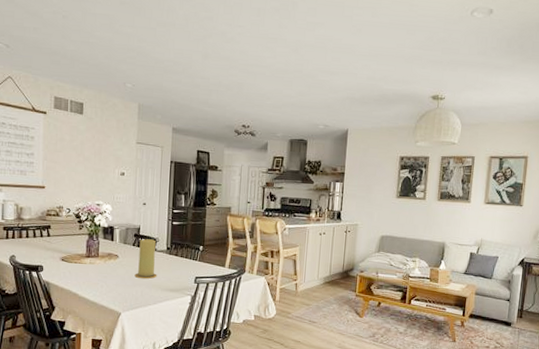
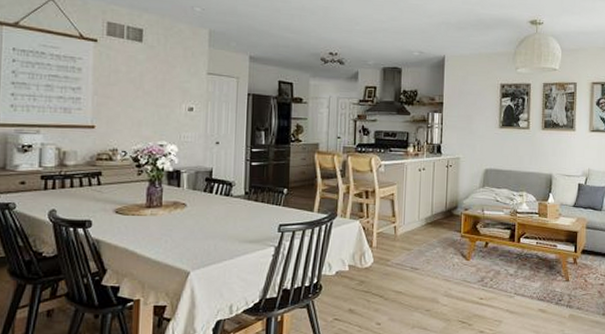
candle: present [134,239,157,279] -> none [206,183,234,229]

